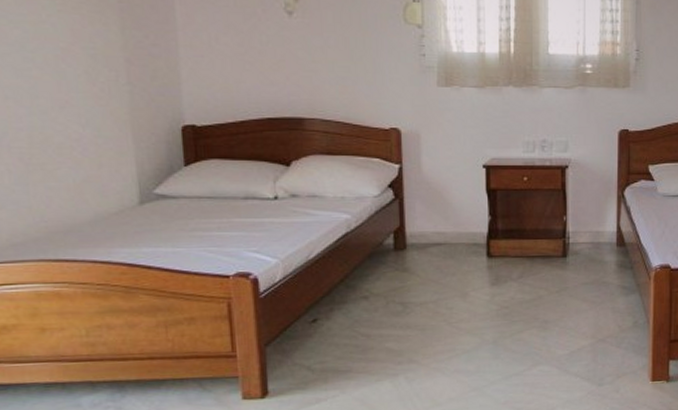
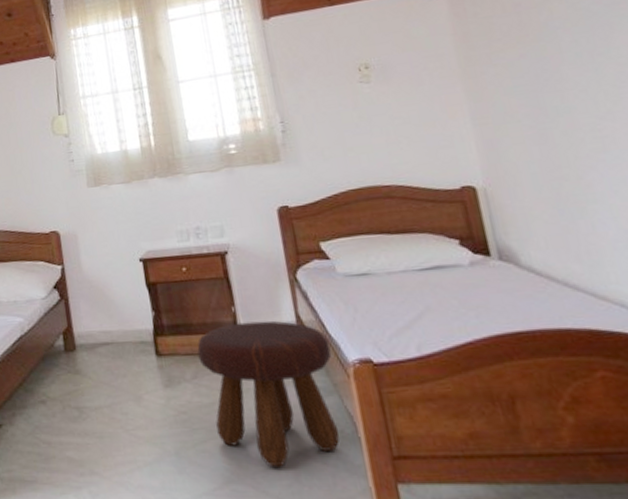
footstool: none [527,230,640,351] -> present [197,321,340,467]

